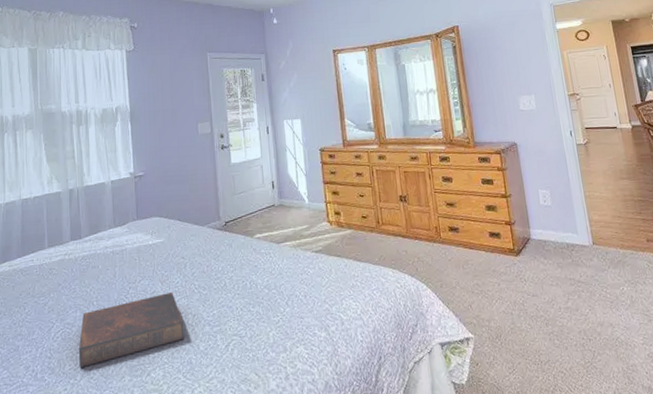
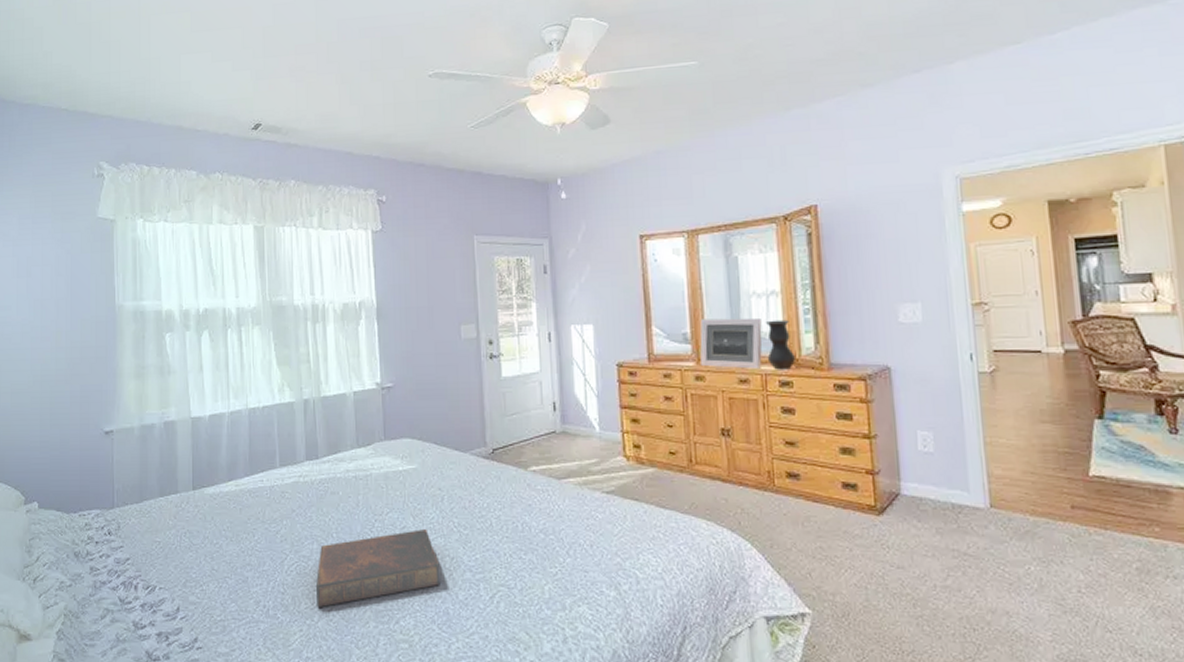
picture frame: none [380,109,427,149] -> present [699,317,763,369]
vase: none [427,110,451,149] -> present [765,319,797,370]

